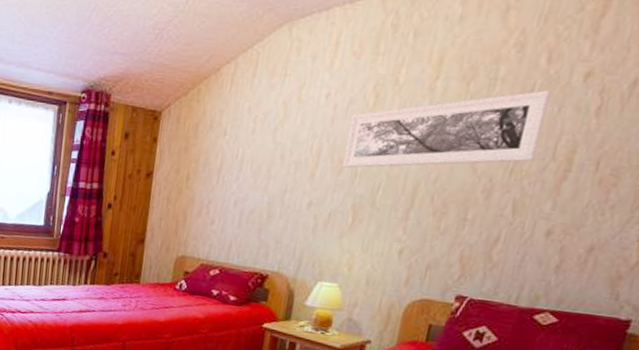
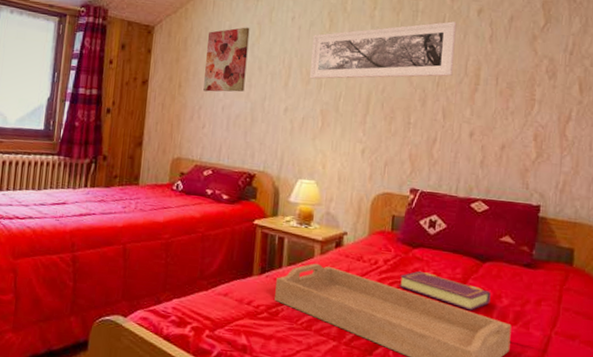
wall art: none [214,108,274,185] -> present [203,27,250,92]

